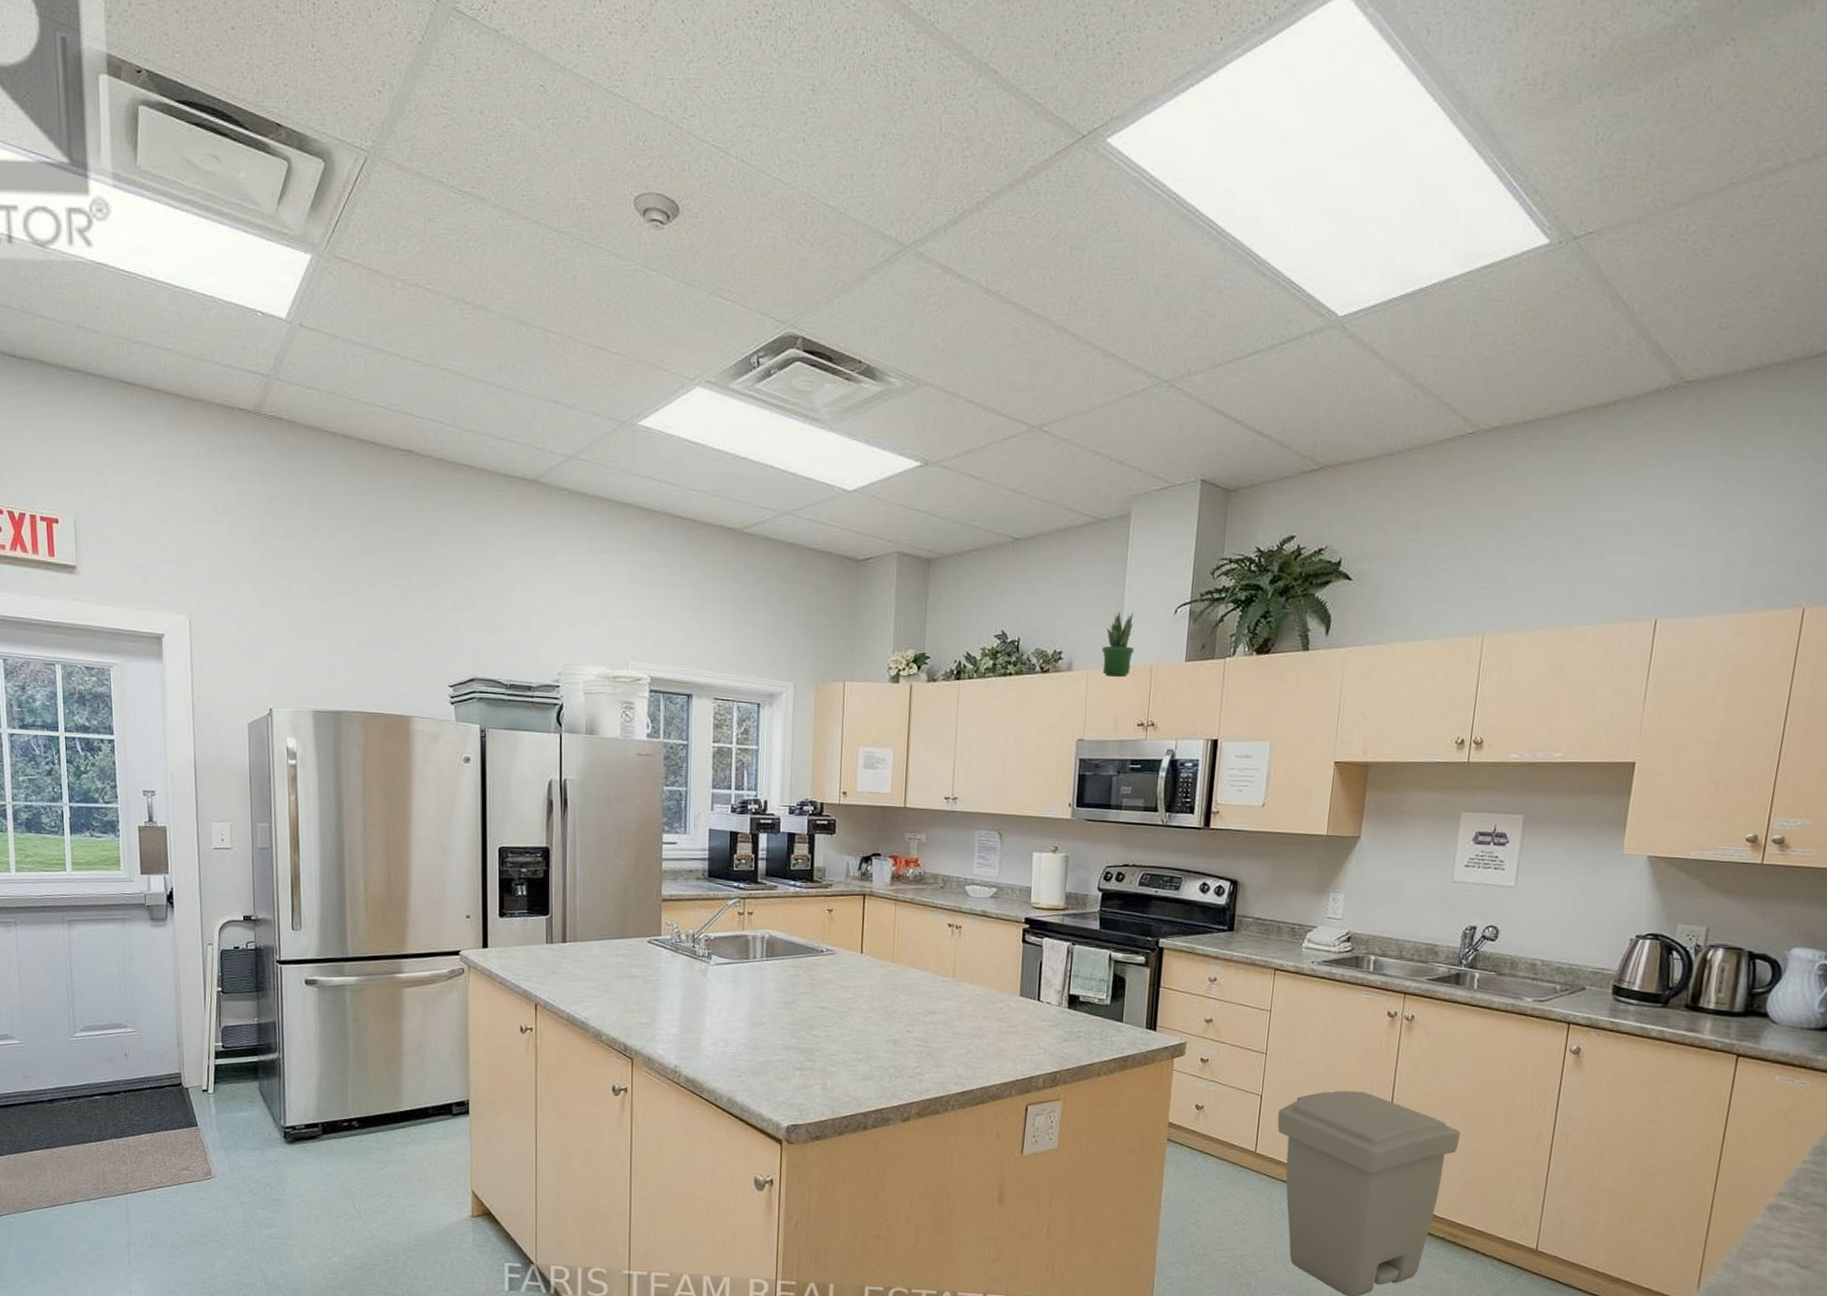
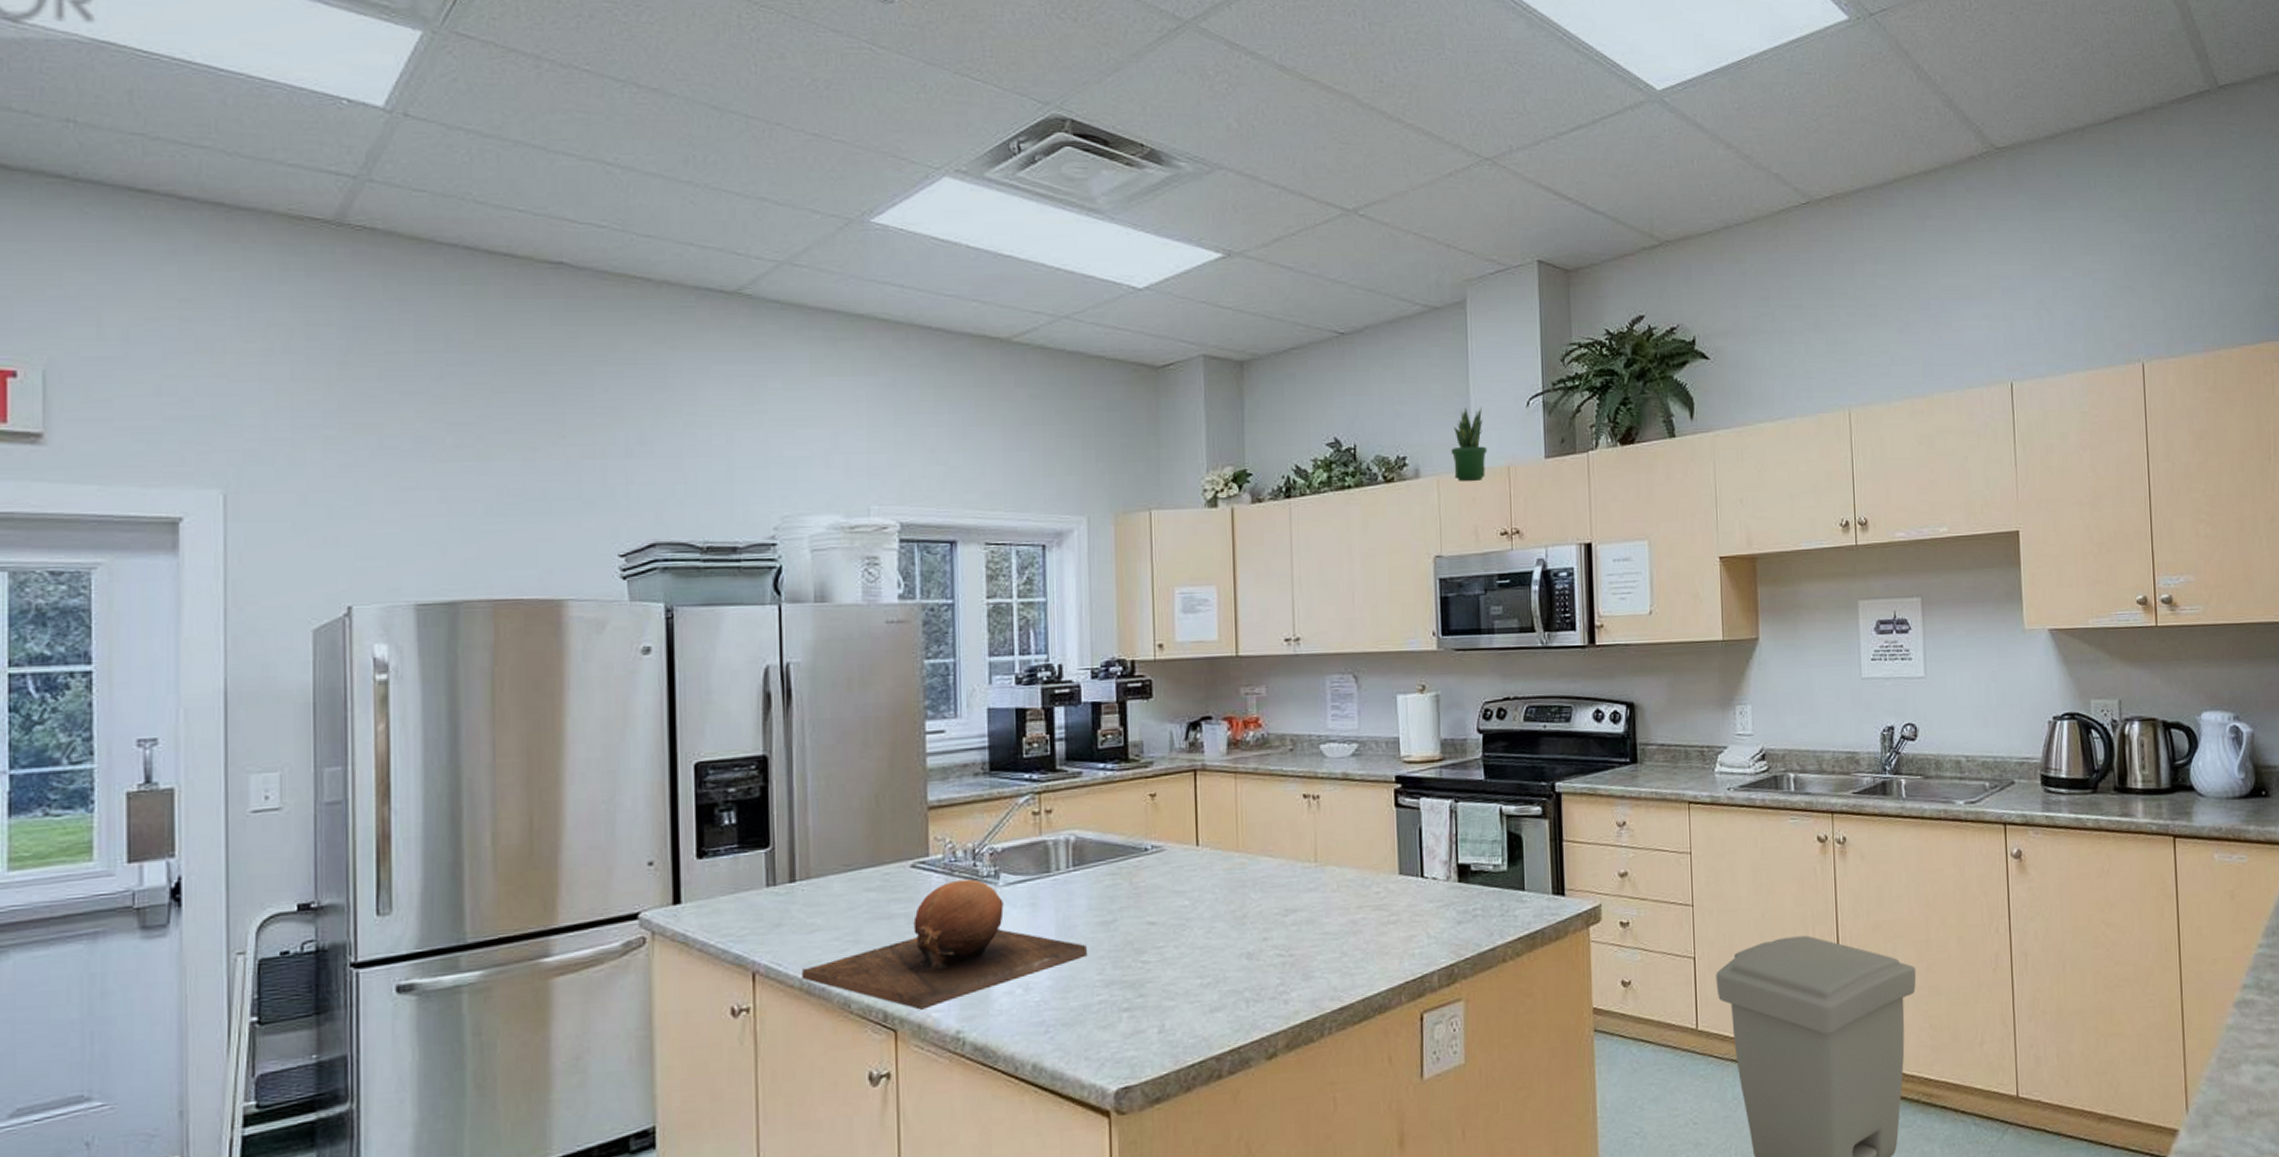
chopping board: none [568,956,772,1047] -> present [801,879,1087,1010]

